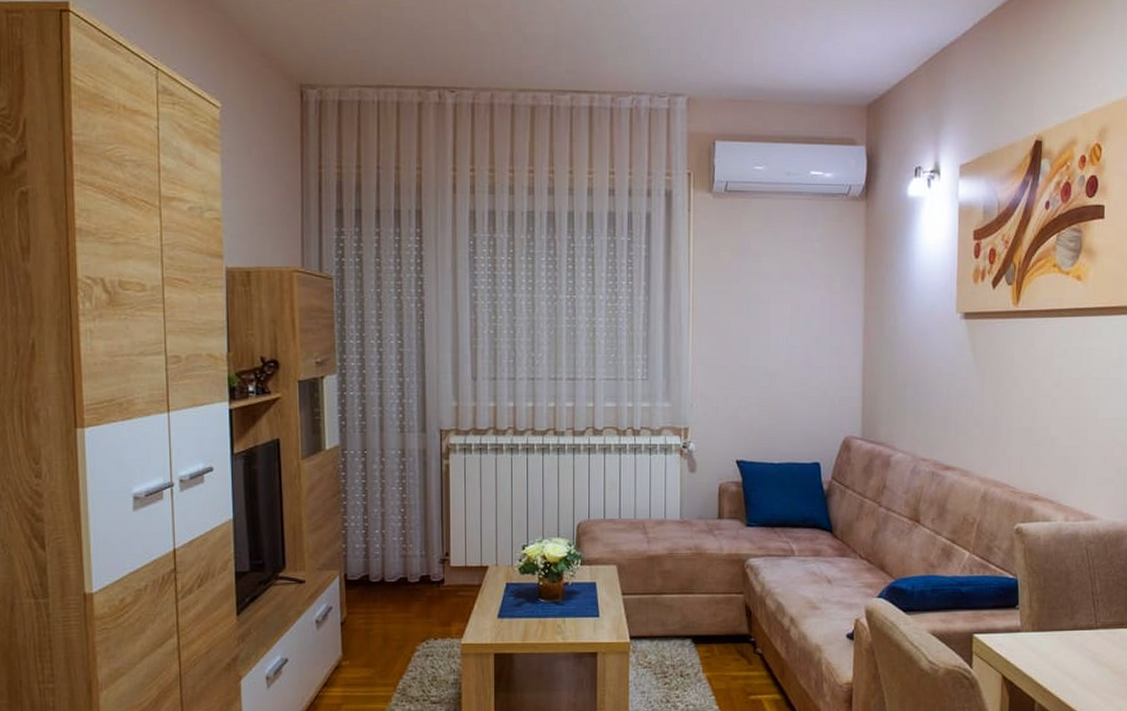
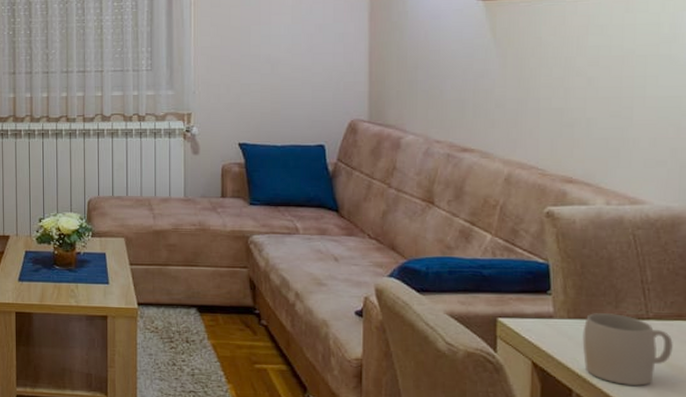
mug: none [1044,625,1116,692] -> present [582,313,673,386]

